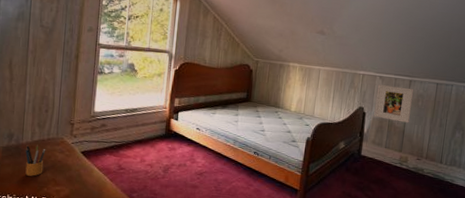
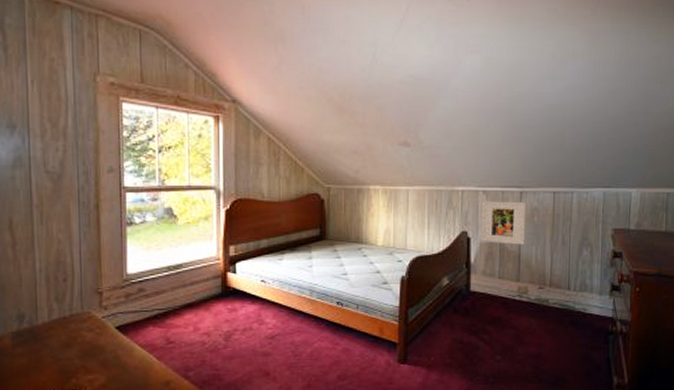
pencil box: present [25,144,46,177] -> none [41,324,70,366]

